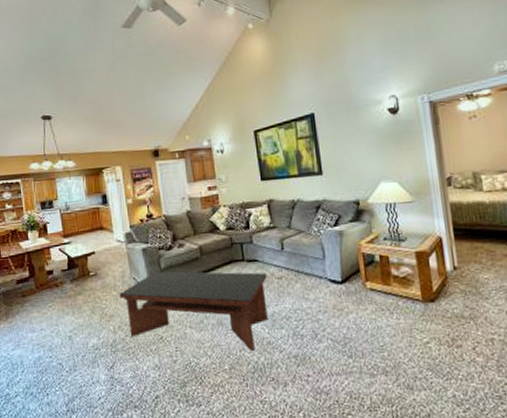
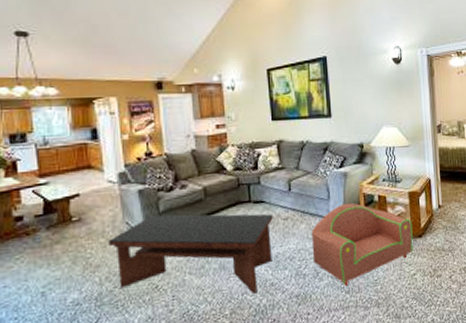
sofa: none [307,262,425,350] -> present [311,202,413,286]

